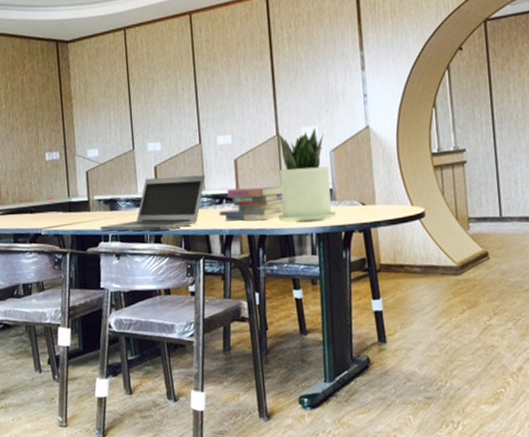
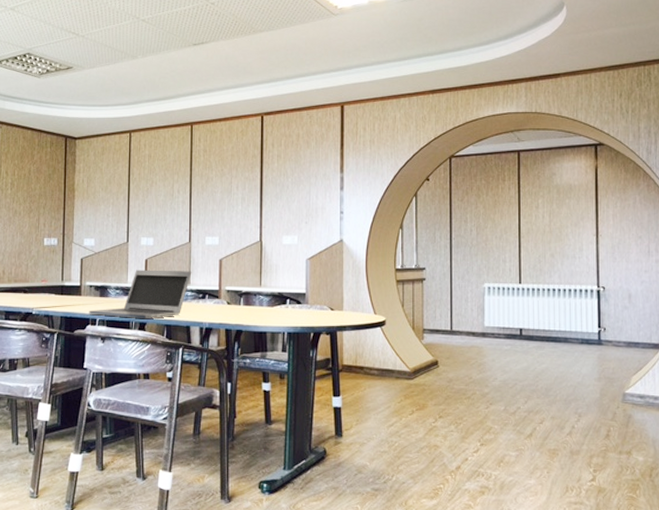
books: present [219,185,284,221] -> none [201,285,260,317]
planter: present [277,128,337,222] -> none [254,237,308,321]

